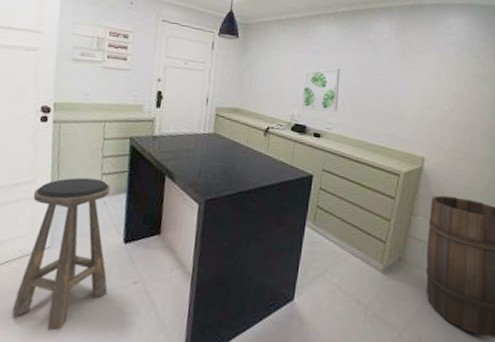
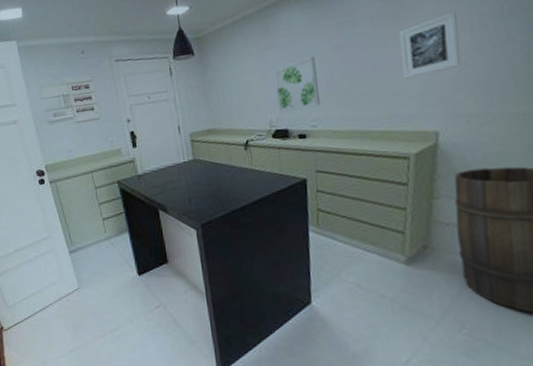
stool: present [11,177,111,331] -> none [53,224,136,354]
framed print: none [406,64,449,109] -> present [399,11,461,79]

